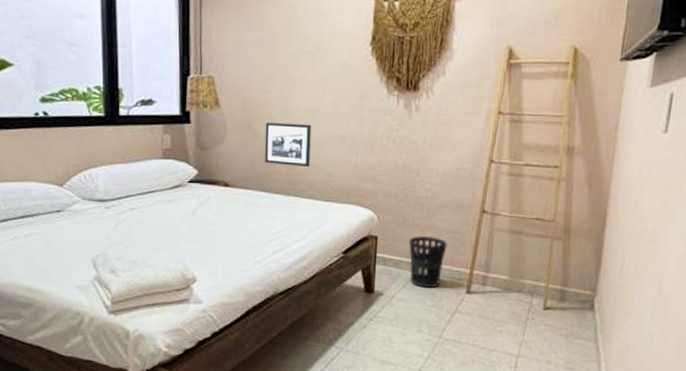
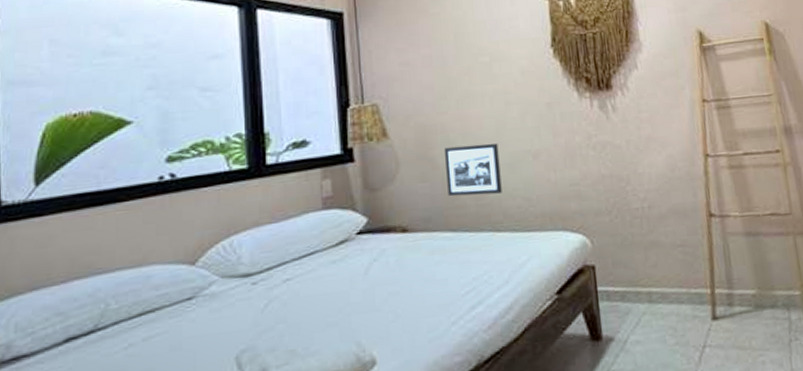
wastebasket: present [409,235,447,288] -> none [633,254,680,322]

